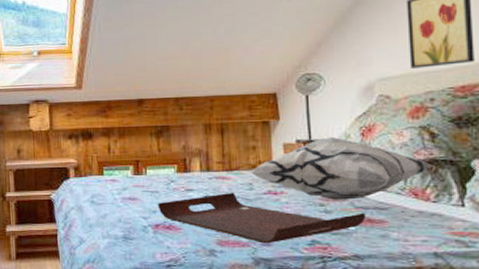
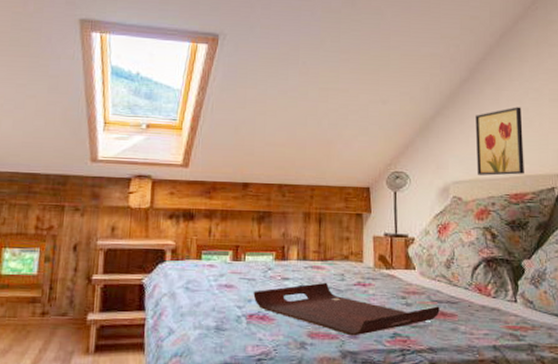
decorative pillow: present [250,137,434,200] -> none [343,233,494,293]

